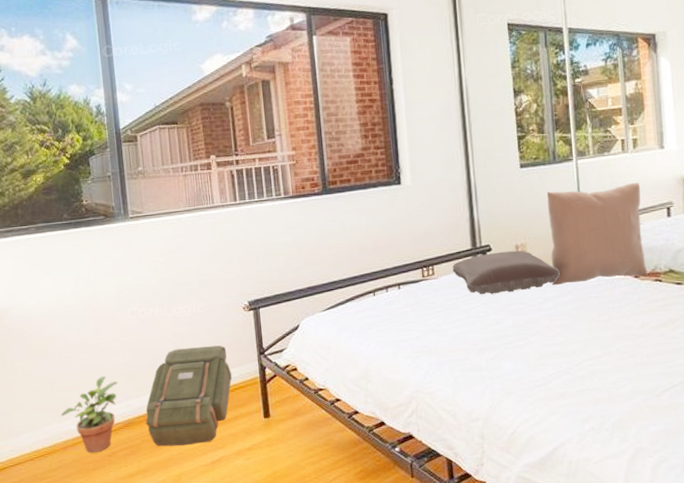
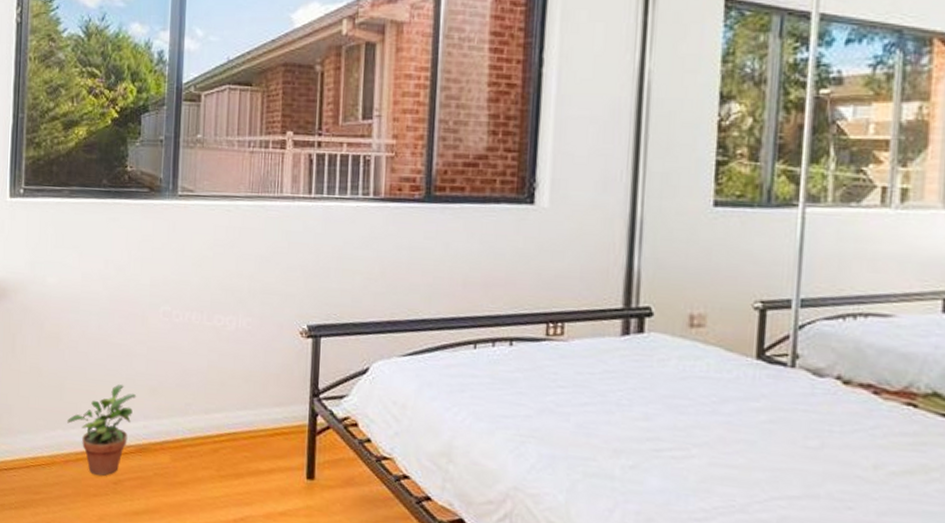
backpack: present [145,345,233,447] -> none [162,368,275,494]
pillow: present [452,250,560,295] -> none [590,319,753,381]
pillow: present [546,182,648,286] -> none [738,246,904,397]

